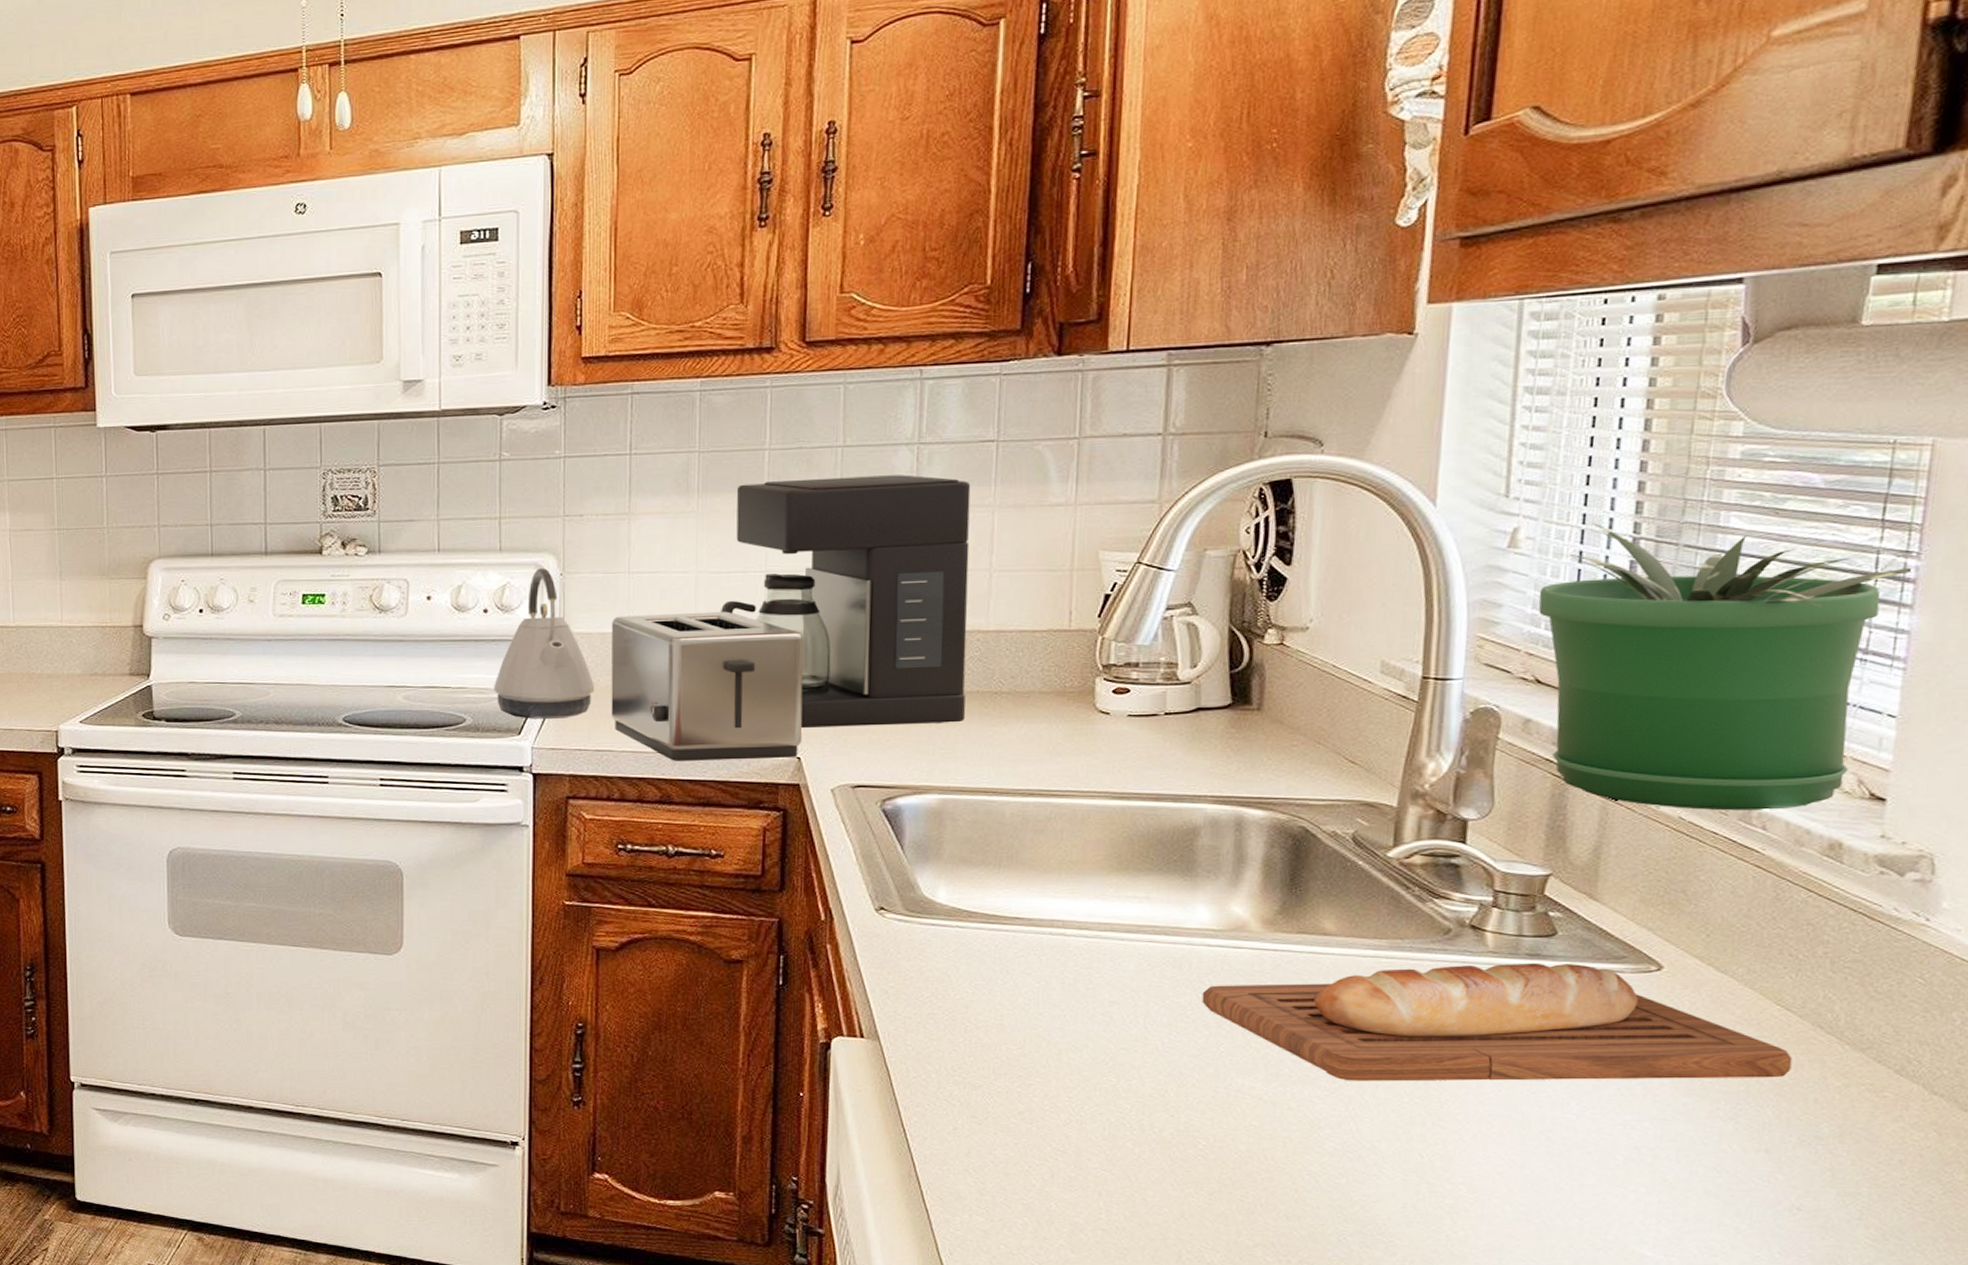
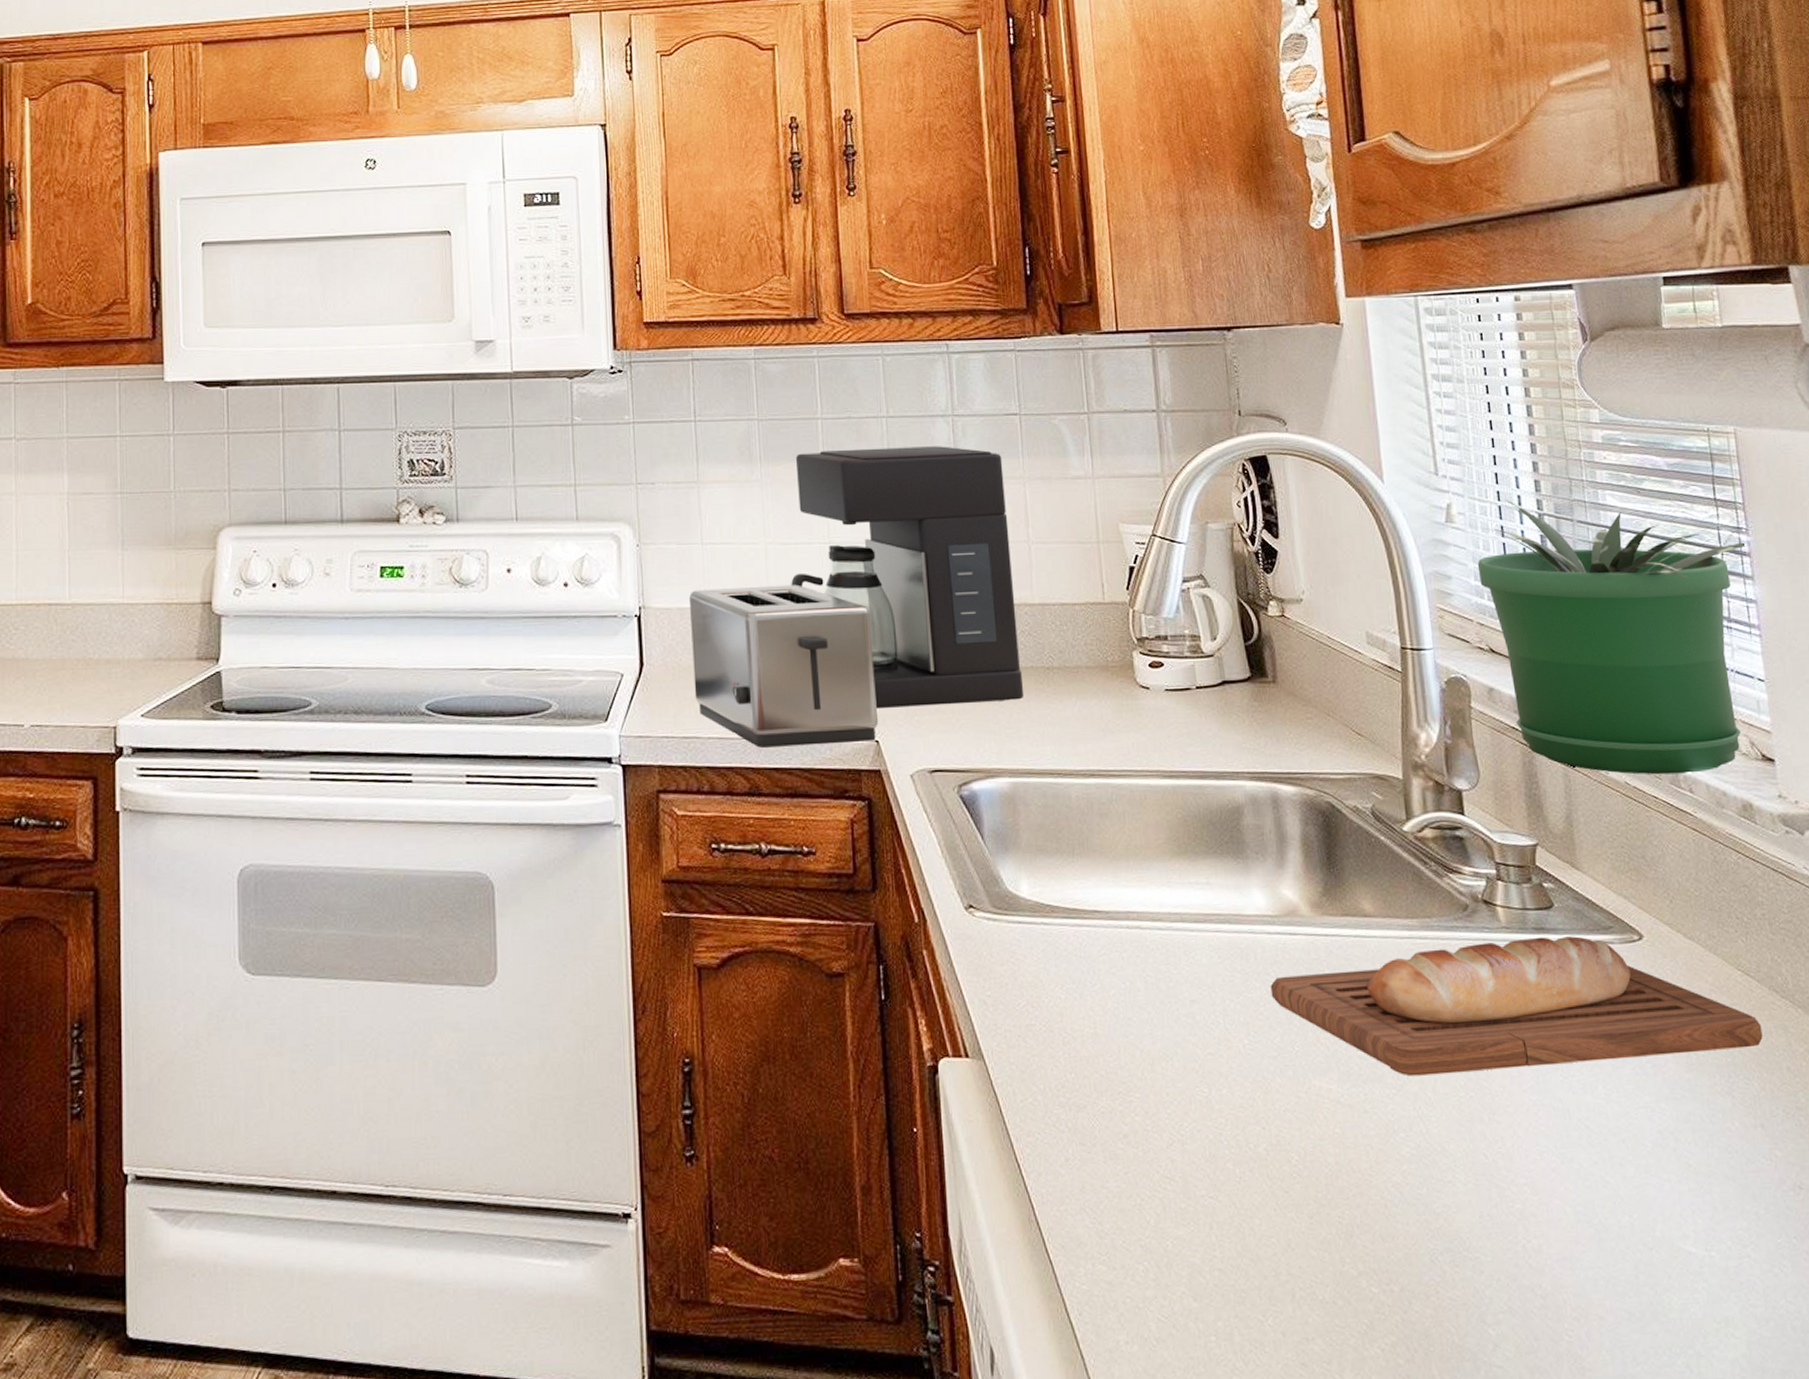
kettle: present [494,568,595,720] -> none [578,539,678,705]

